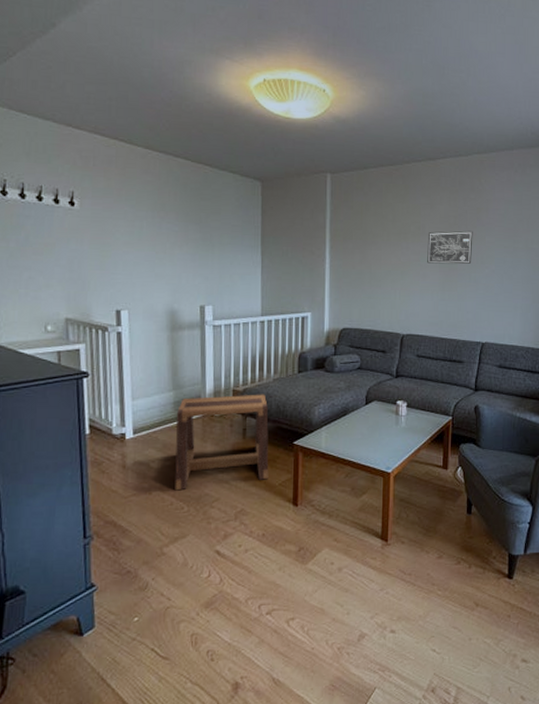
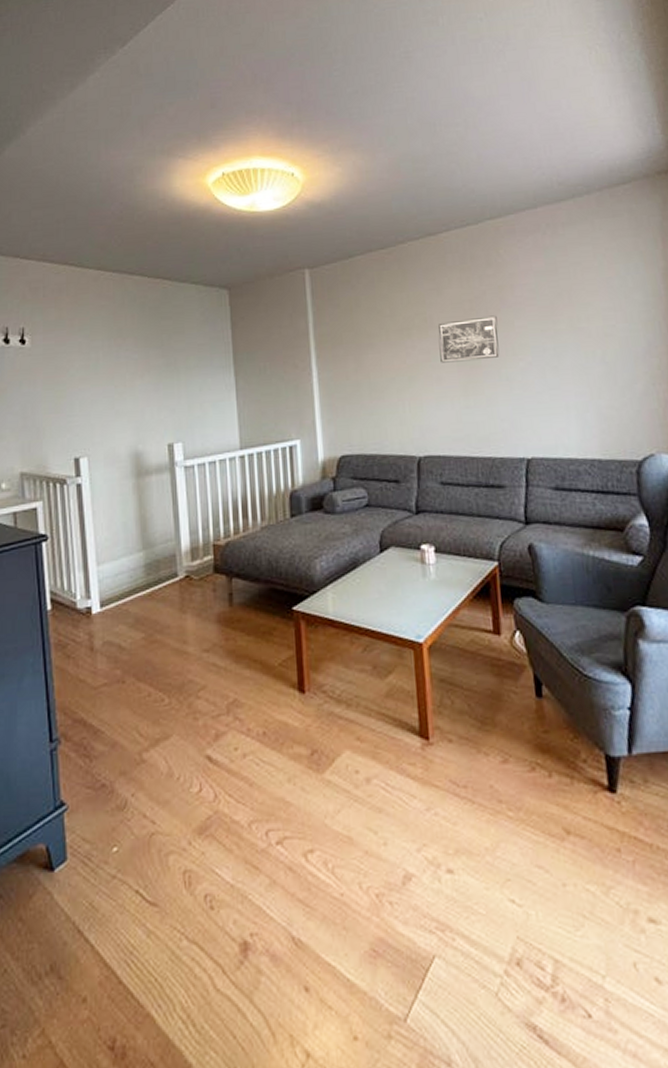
stool: present [175,394,269,491] -> none [148,547,265,678]

